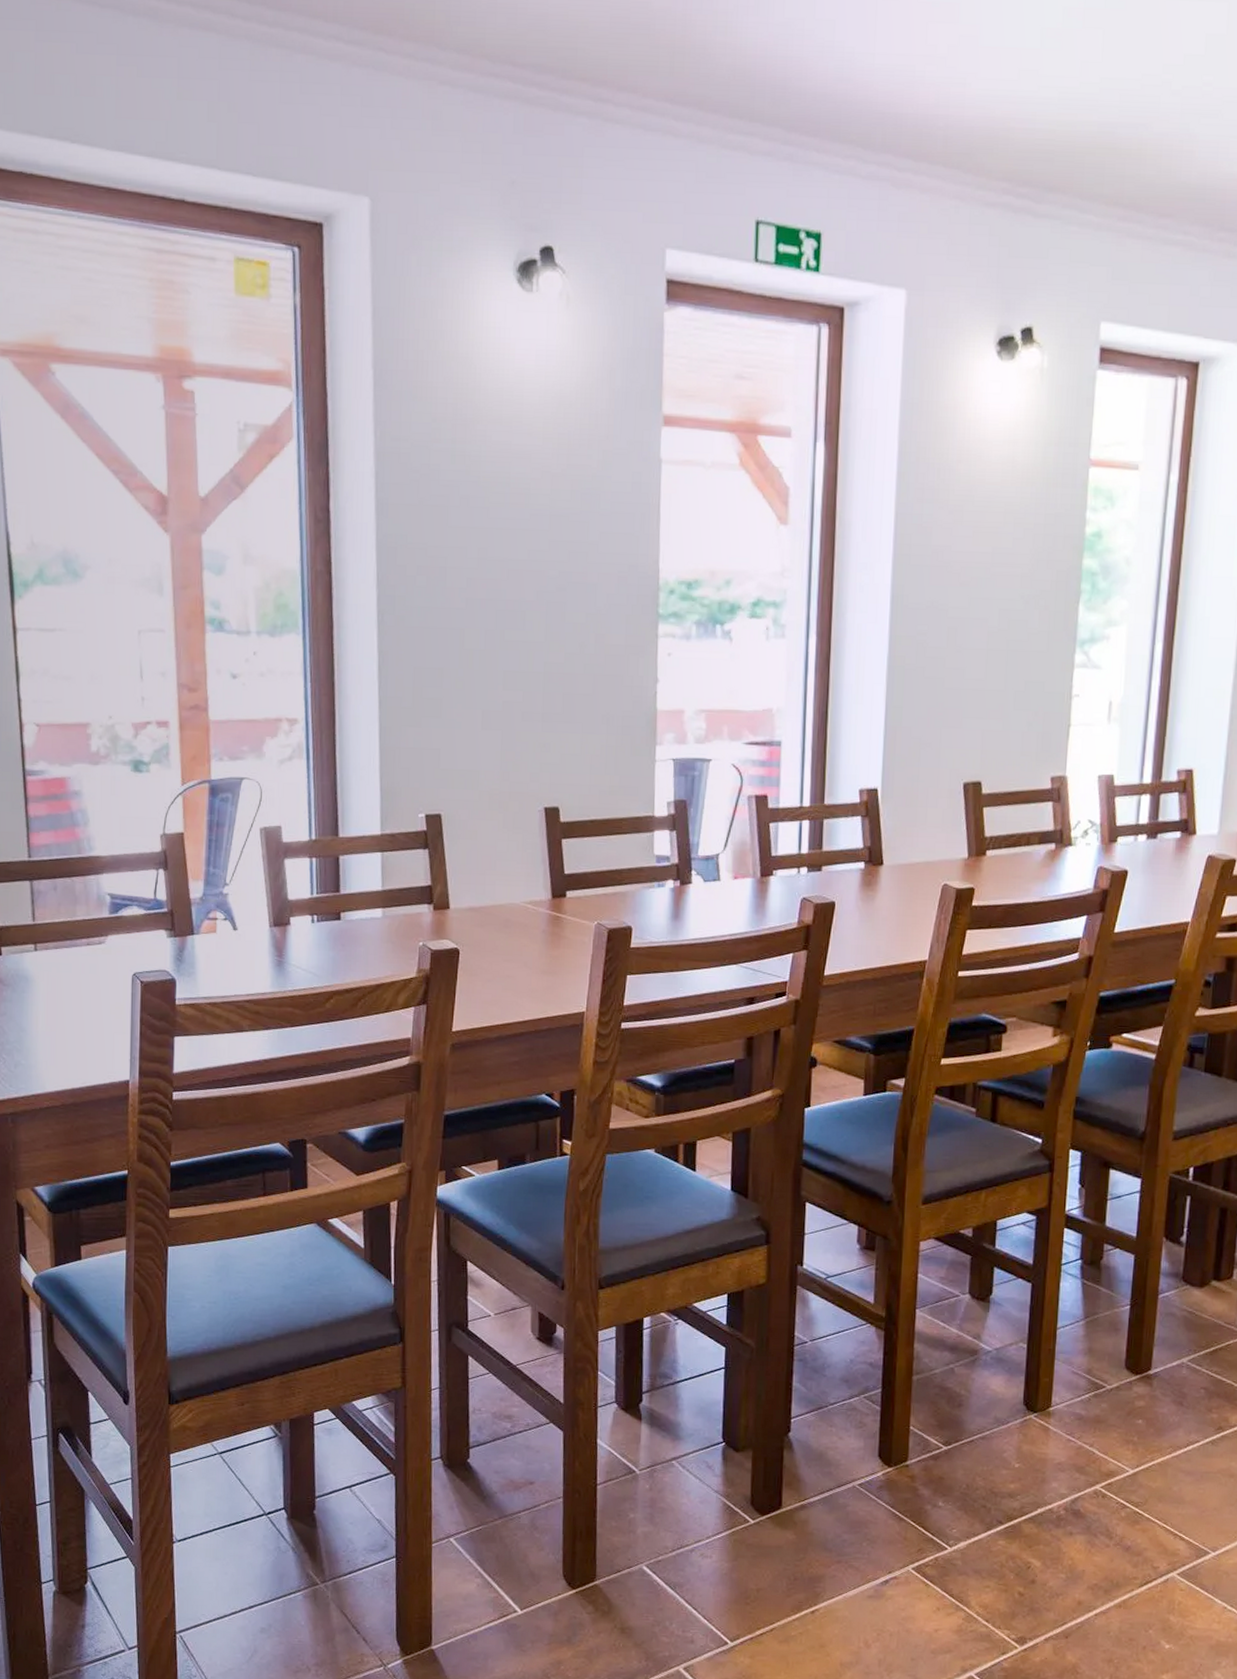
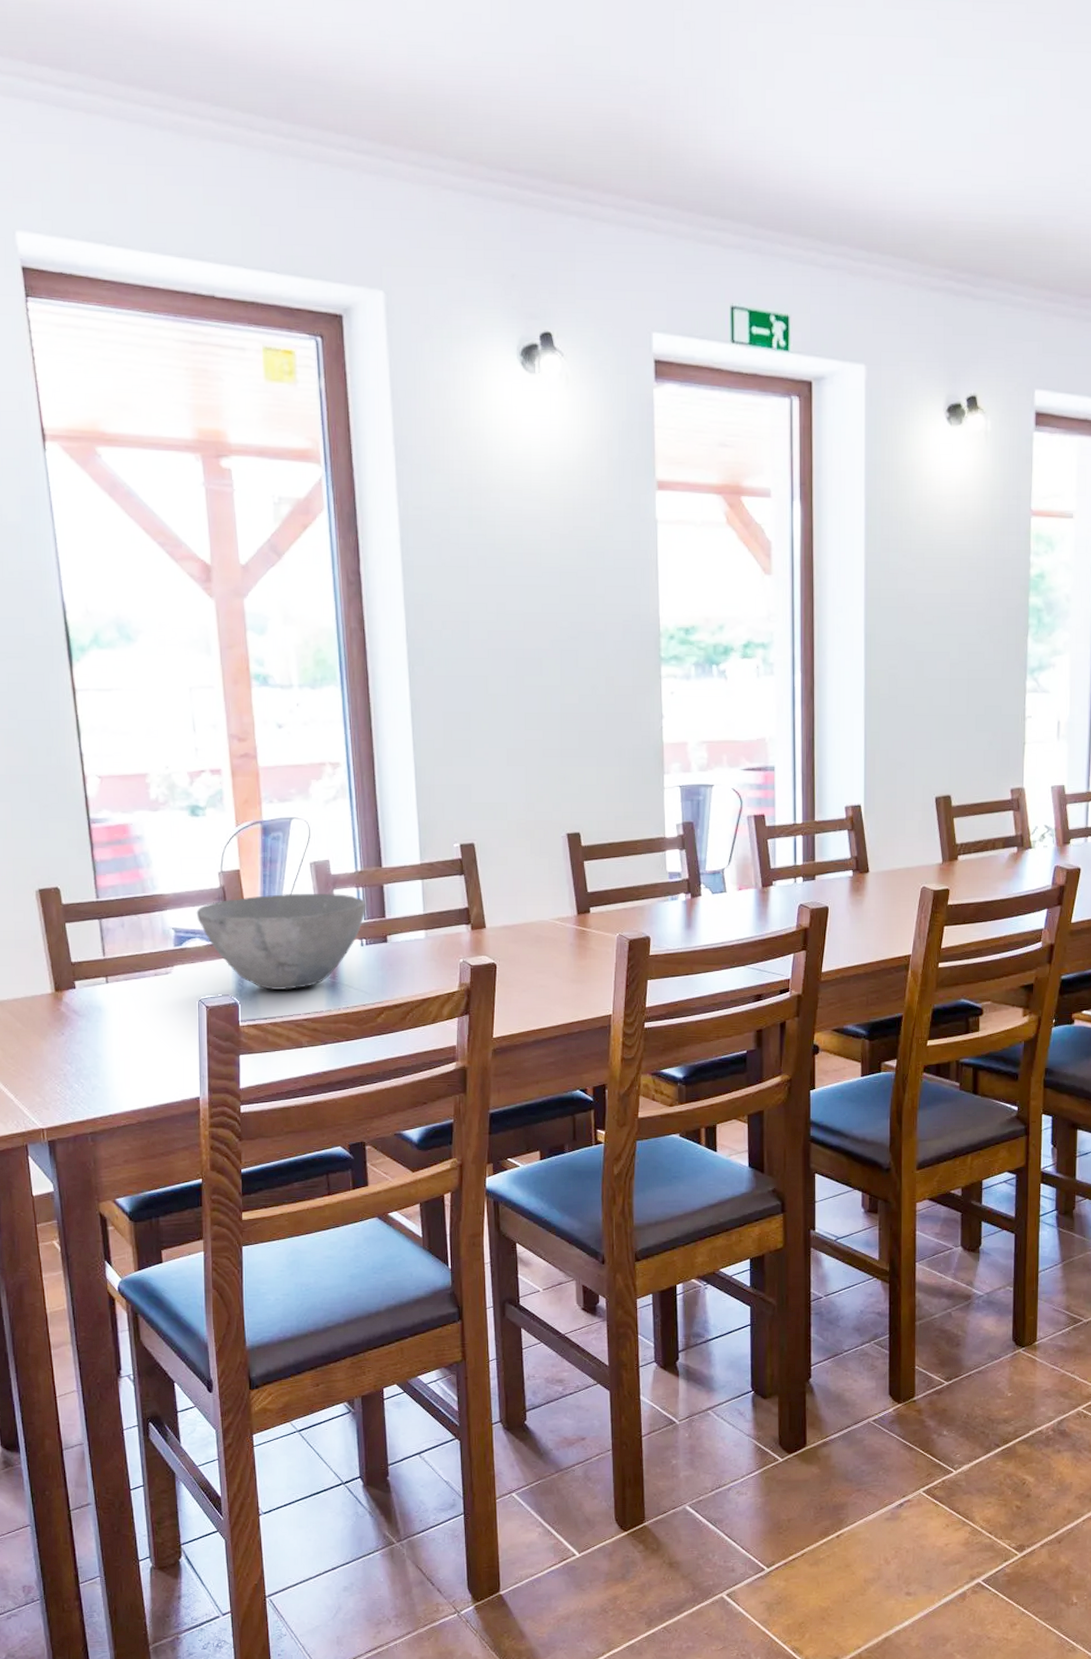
bowl: none [134,861,319,967] -> present [196,893,366,990]

